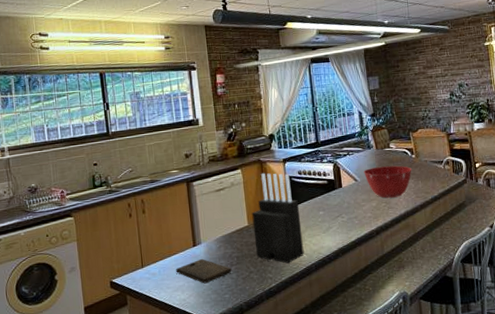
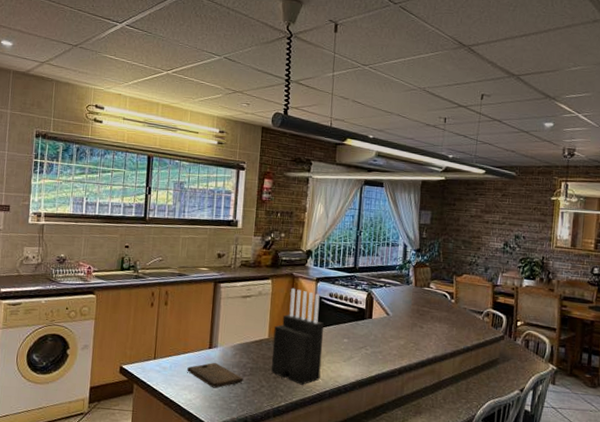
mixing bowl: present [363,165,412,199] -> none [397,304,449,340]

